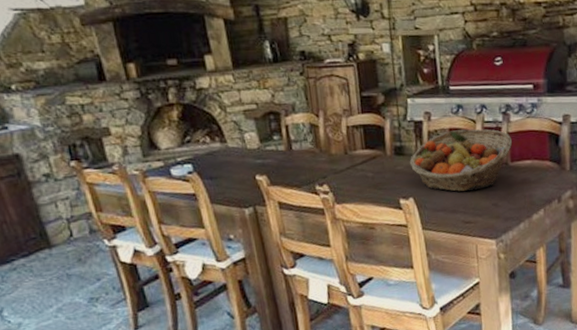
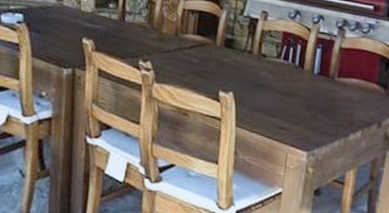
fruit basket: present [409,129,513,192] -> none [237,34,343,98]

